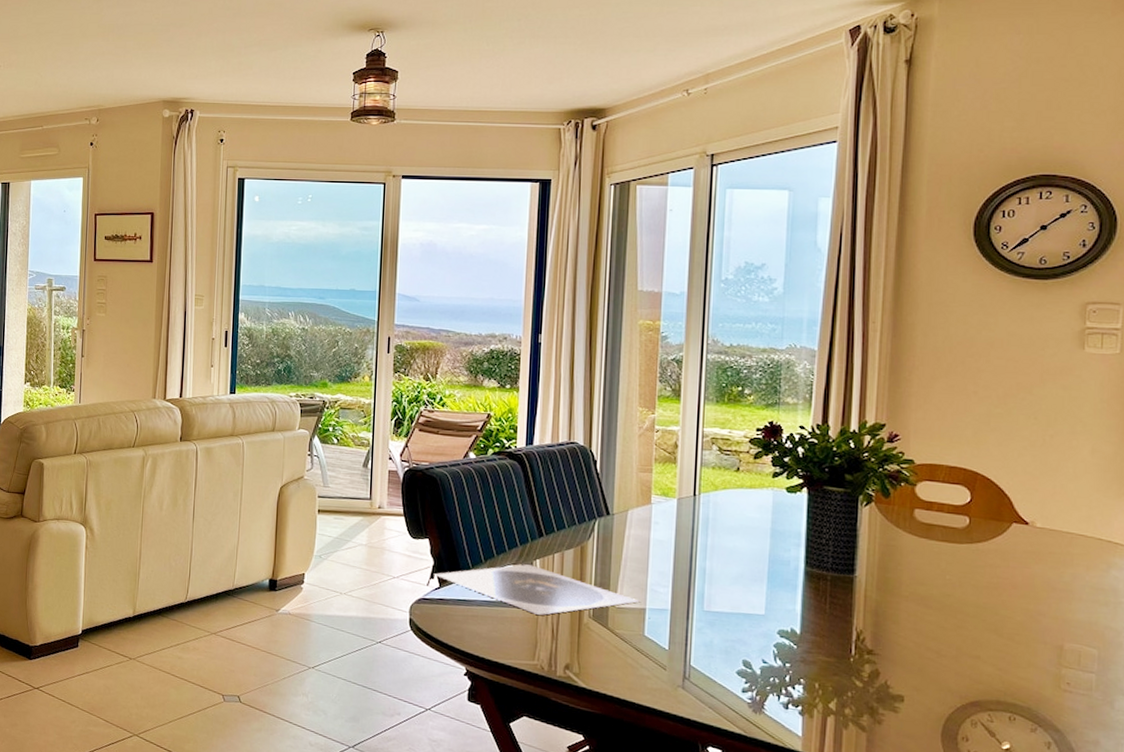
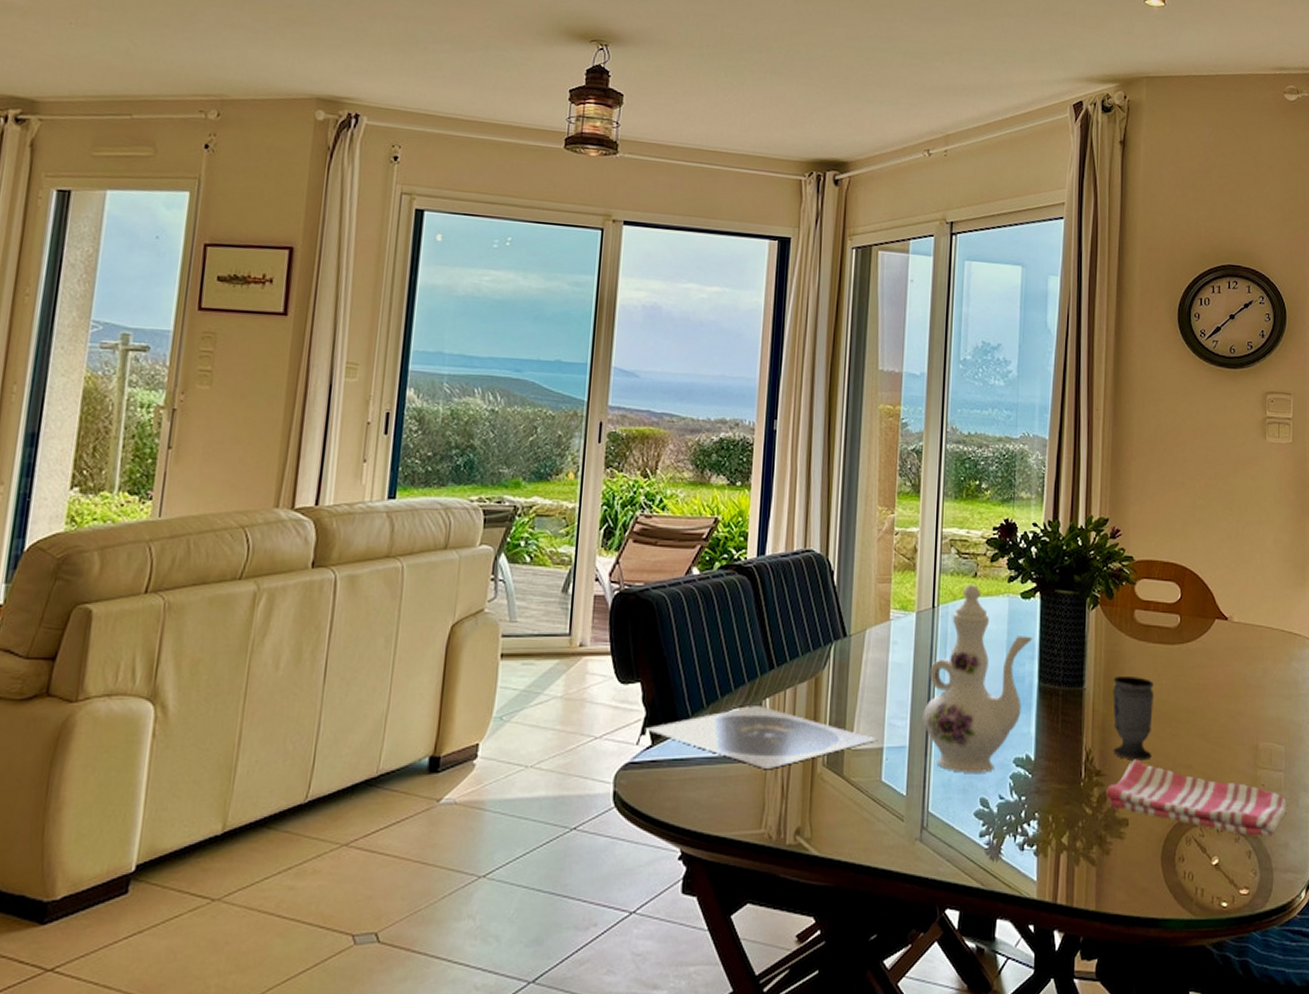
ewer: none [684,478,799,640] -> present [922,585,1033,773]
dish towel: none [878,644,1100,732] -> present [1105,759,1288,836]
cup: none [887,568,937,646] -> present [1113,676,1155,760]

